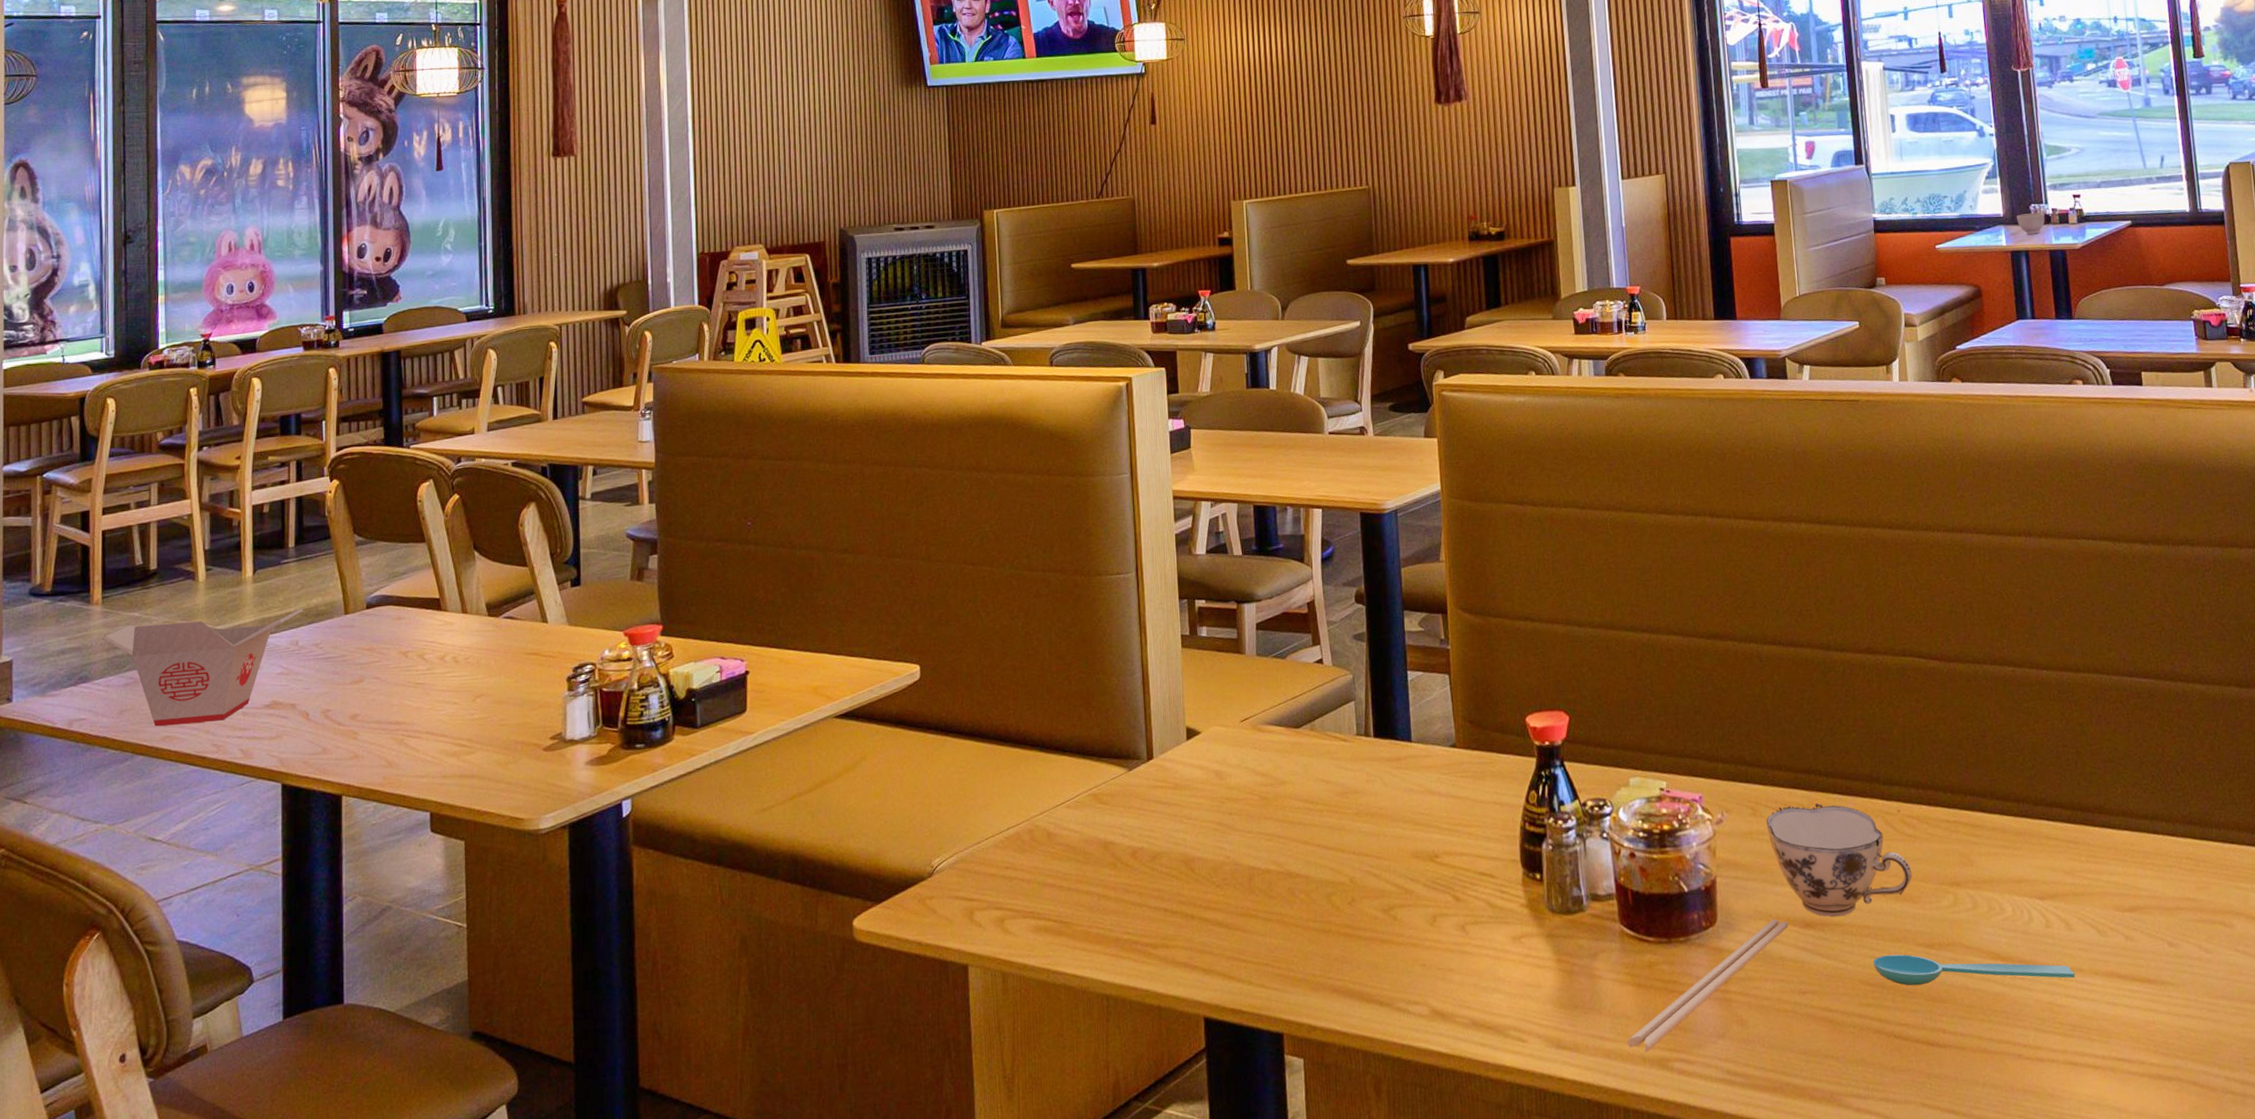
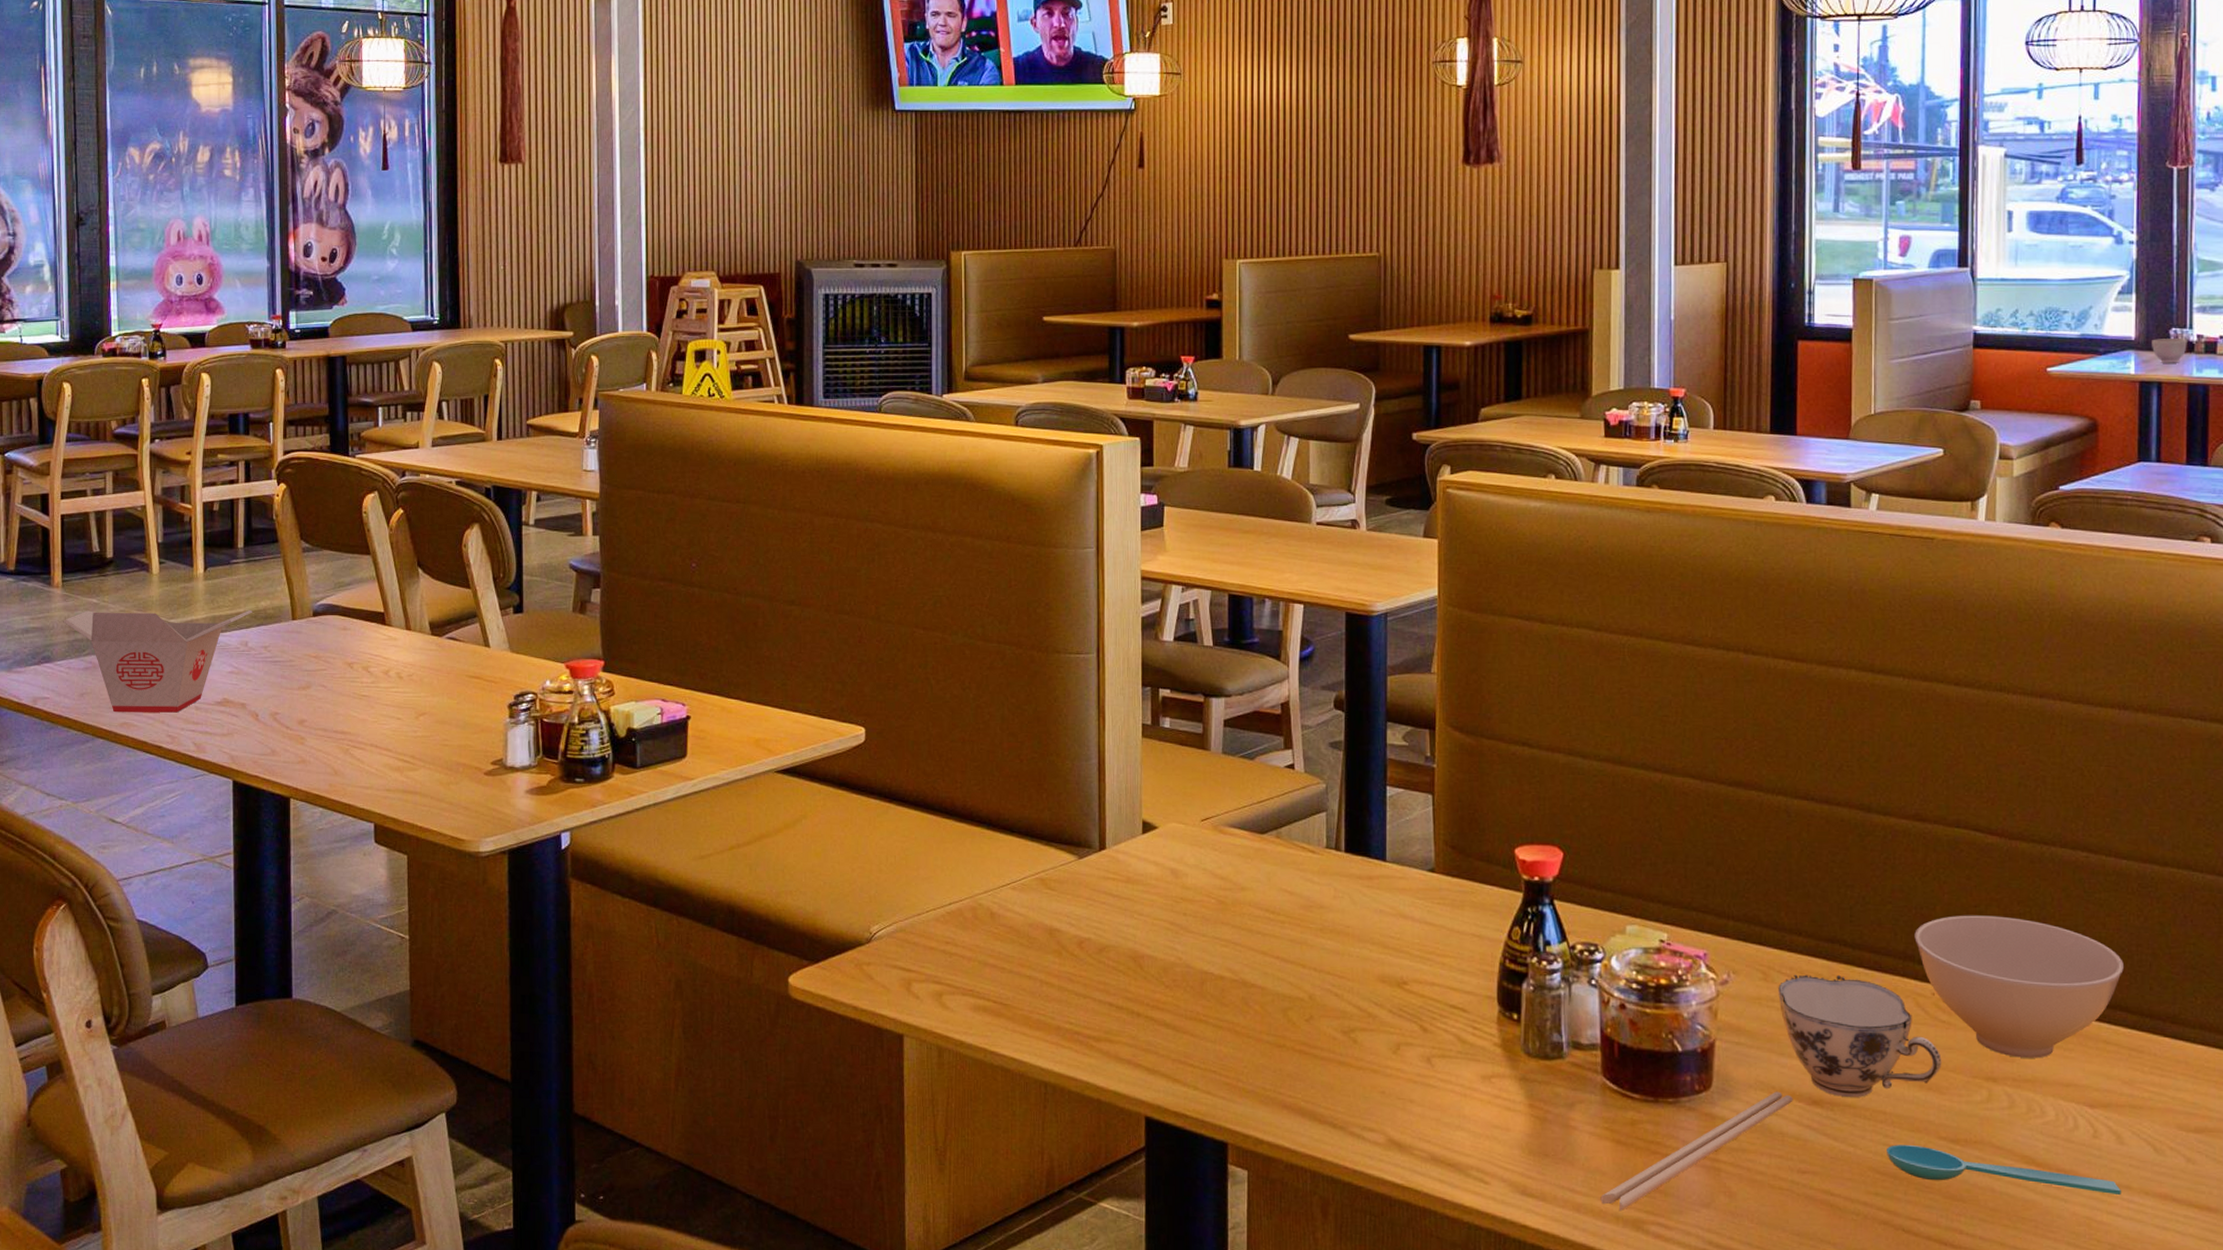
bowl: none [1877,732,2055,861] -> present [1914,915,2124,1058]

